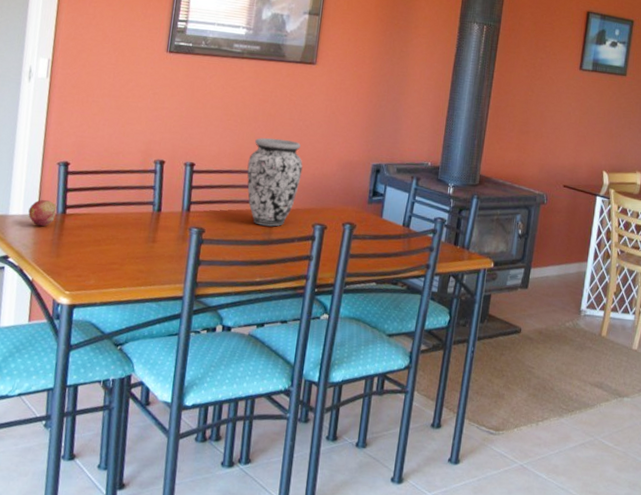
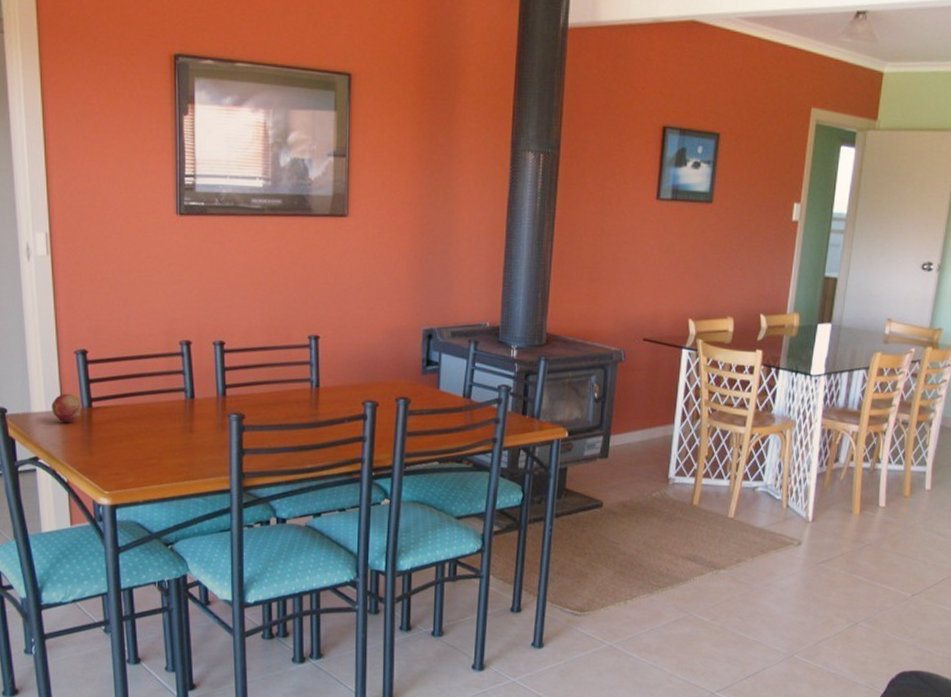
vase: present [247,138,303,227] -> none [283,306,345,407]

